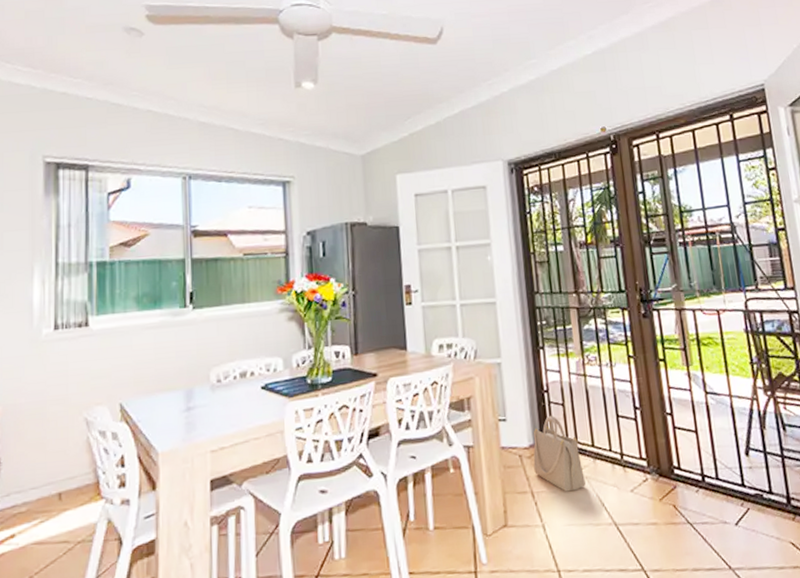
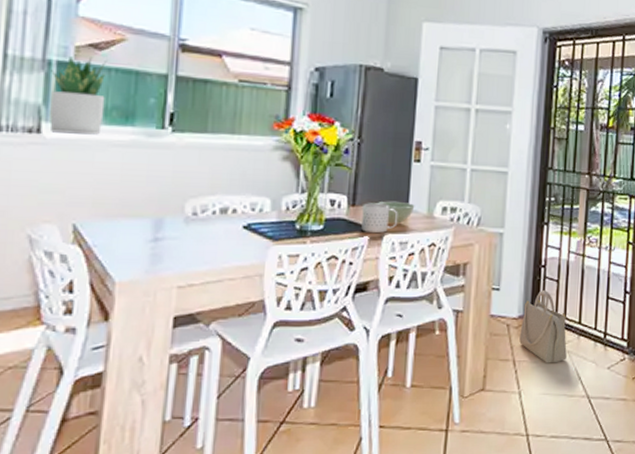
planter: none [93,254,137,324] -> present [49,57,108,135]
mug: none [365,348,399,379] -> present [361,203,398,234]
bowl: none [377,345,413,369] -> present [377,201,415,225]

